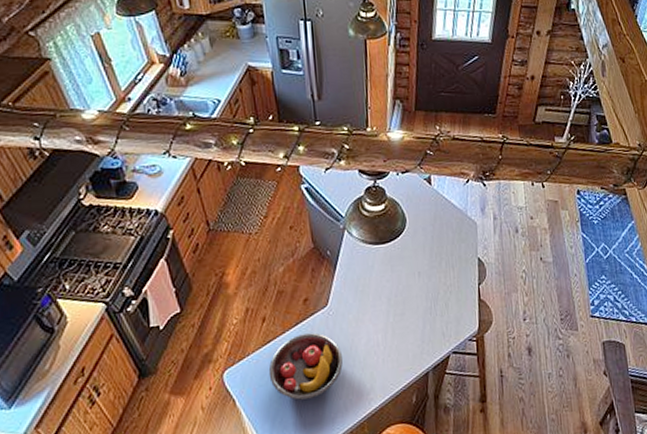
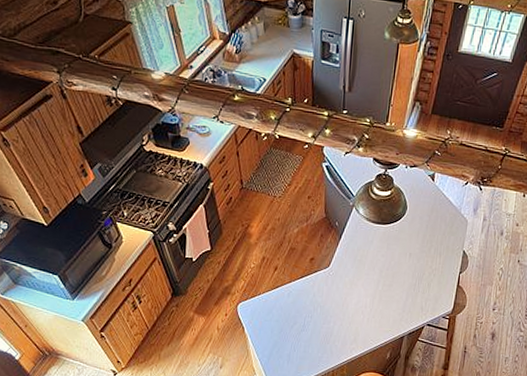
fruit bowl: present [268,332,344,400] -> none [273,286,336,338]

